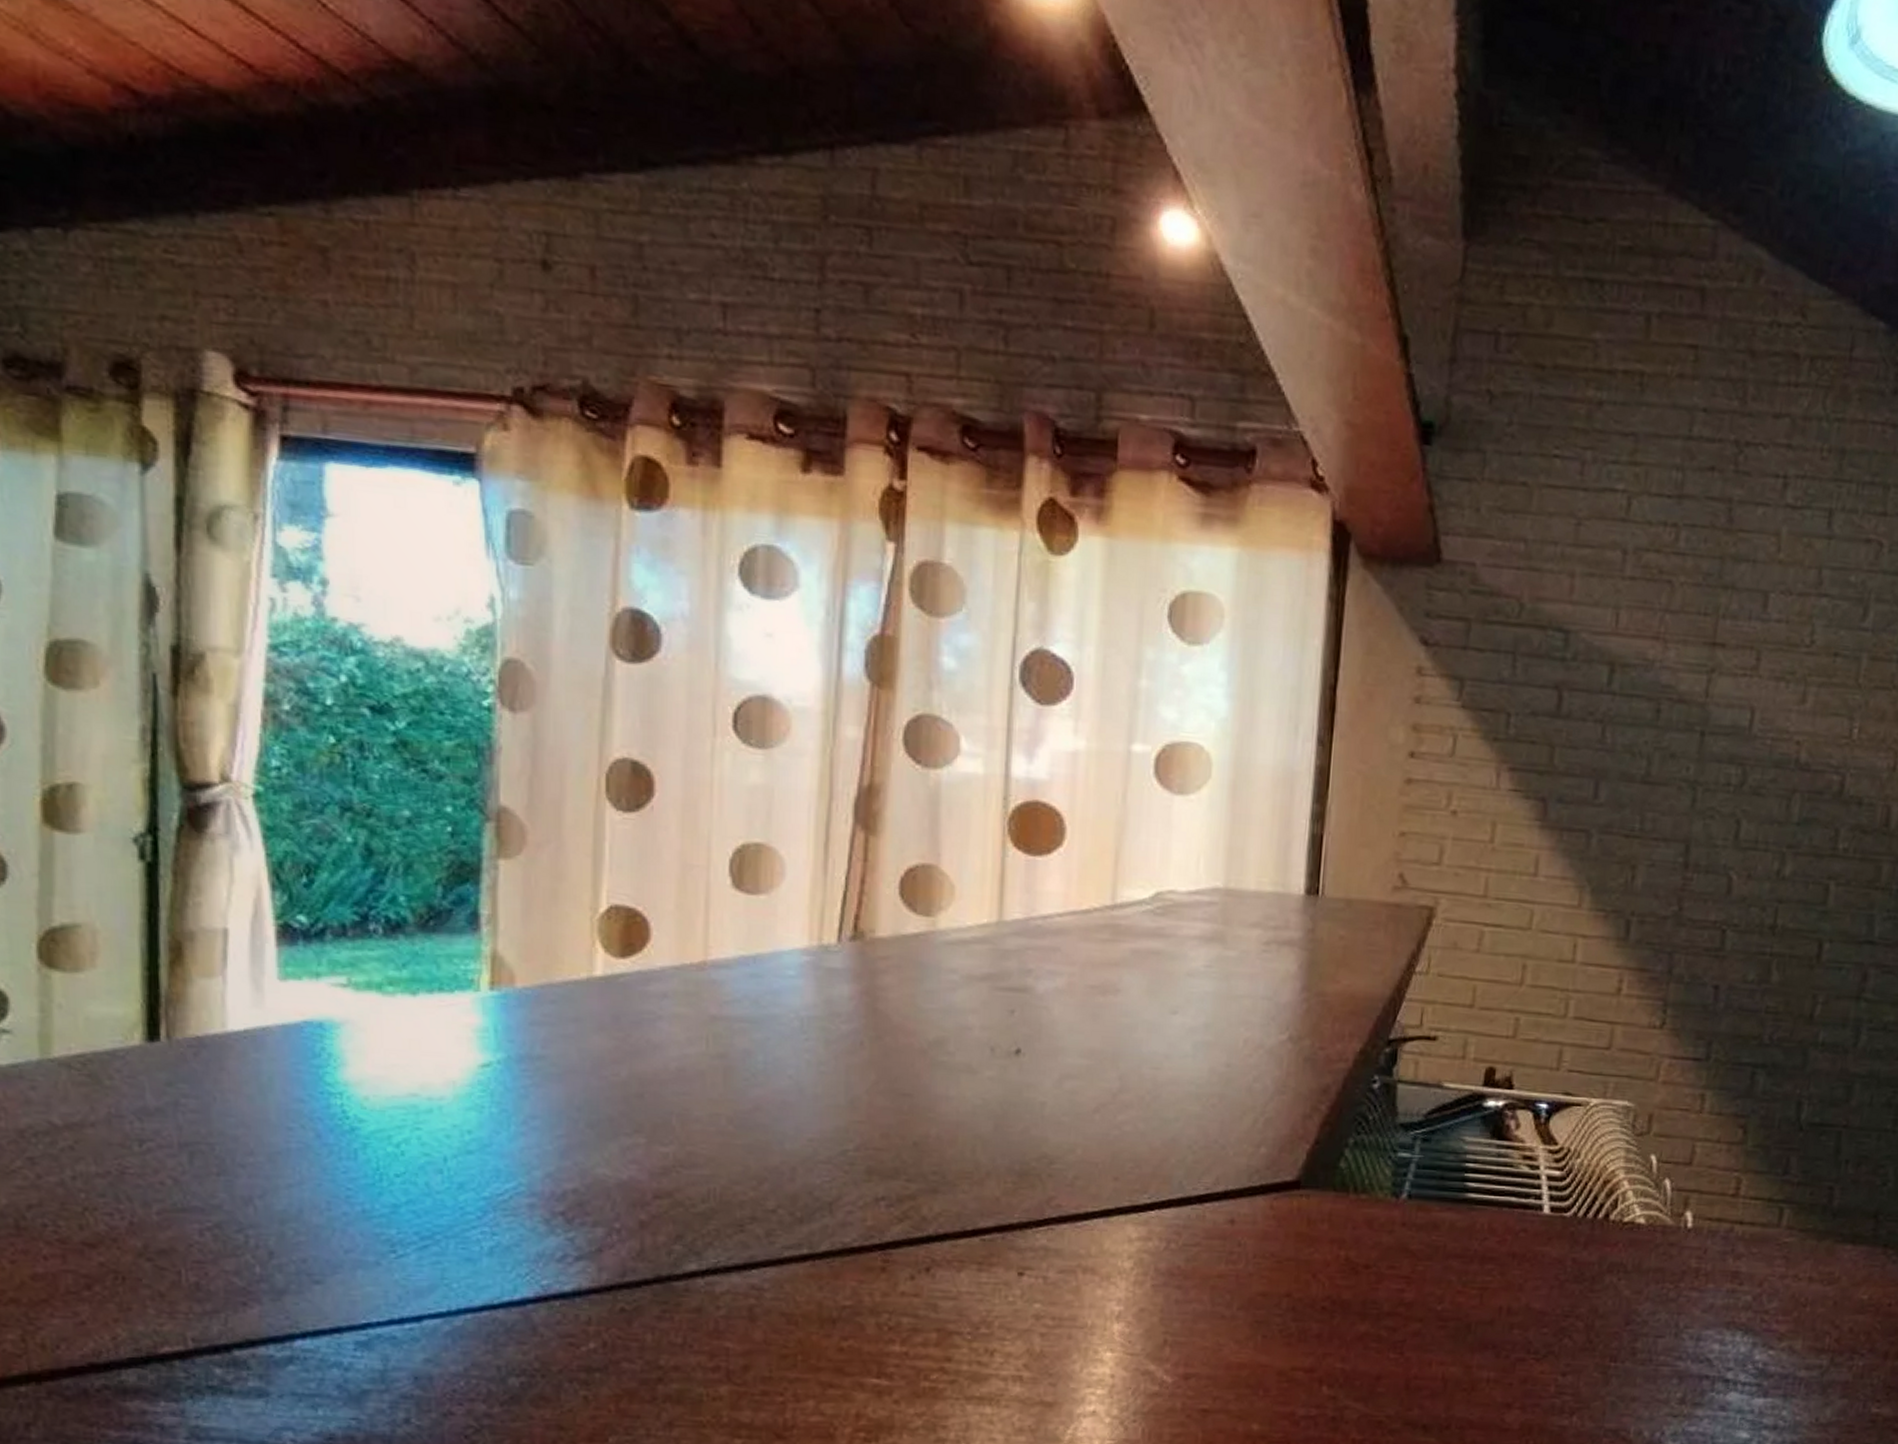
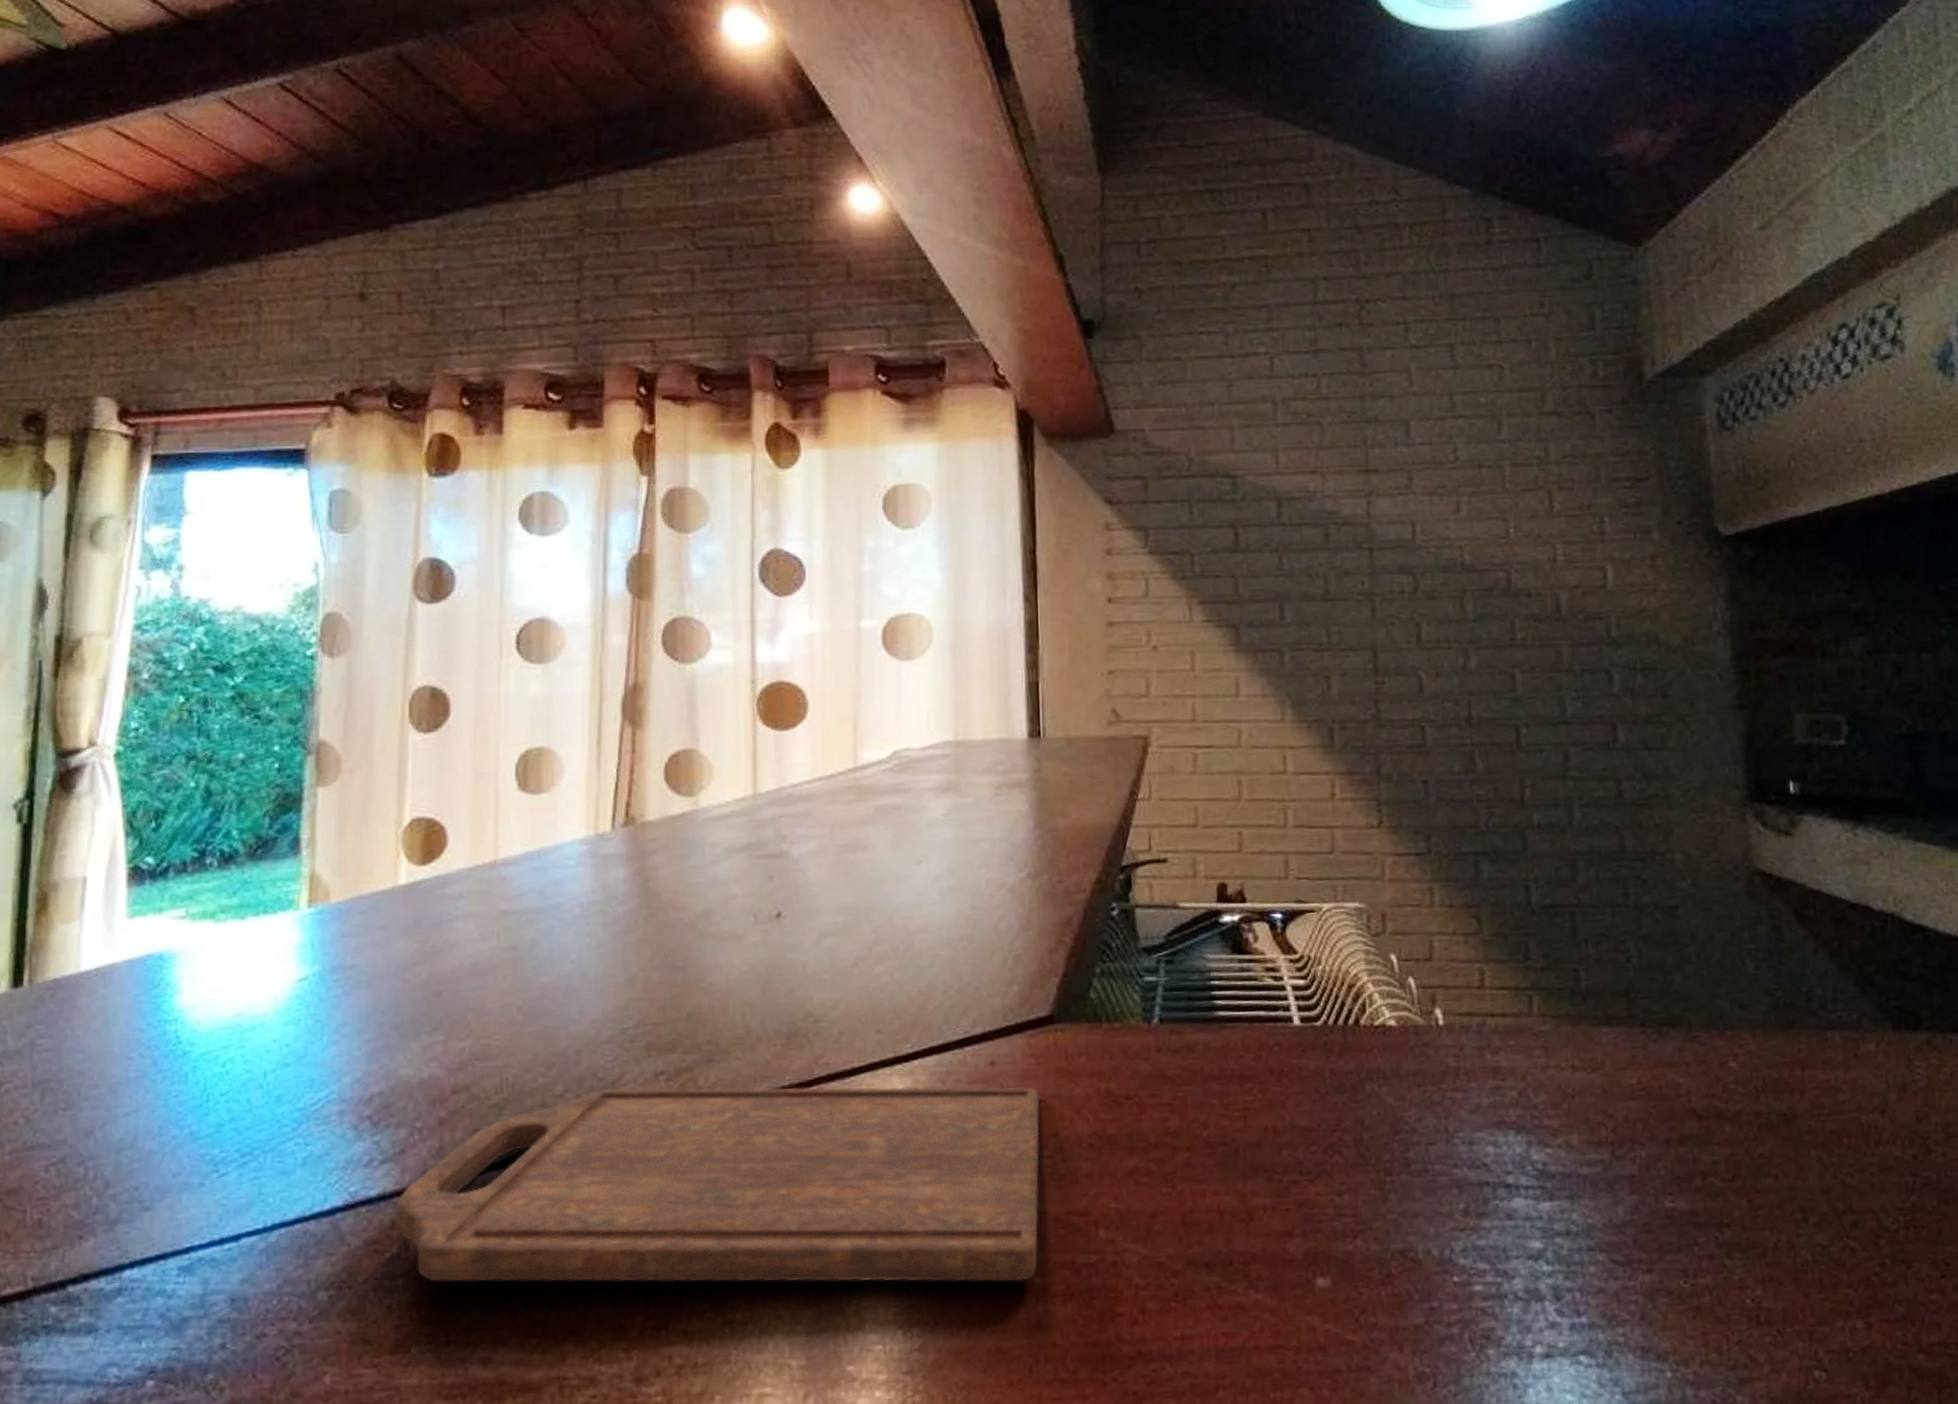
cutting board: none [592,1208,1278,1427] -> present [395,1086,1040,1283]

